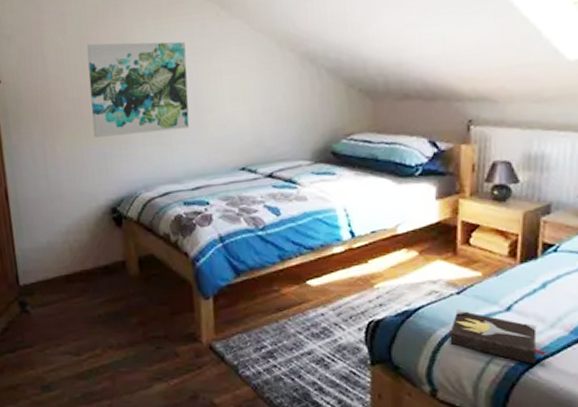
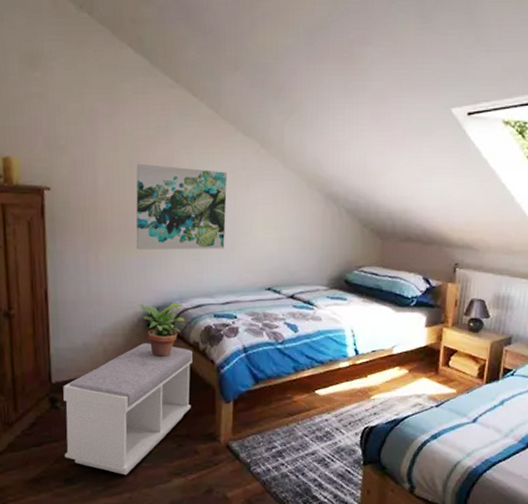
bench: none [31,238,167,381] -> present [63,343,192,475]
potted plant: none [101,192,154,252] -> present [138,302,186,357]
hardback book: present [448,310,547,364] -> none [427,420,501,467]

